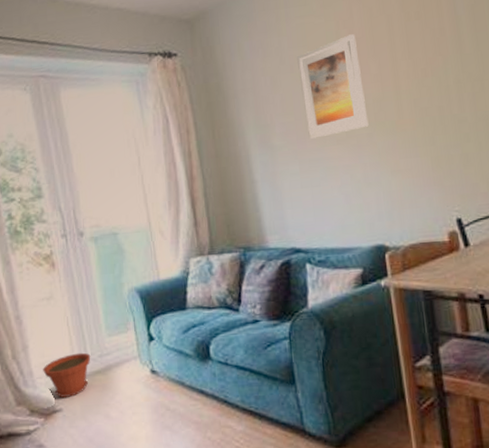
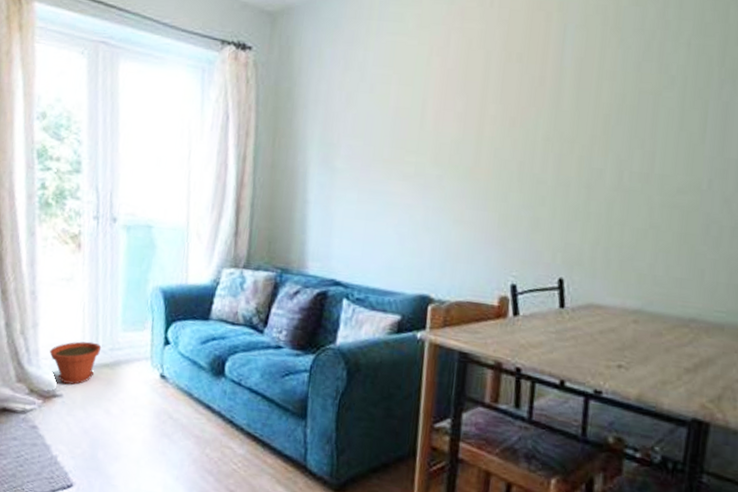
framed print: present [297,34,369,139] -> none [374,64,448,169]

